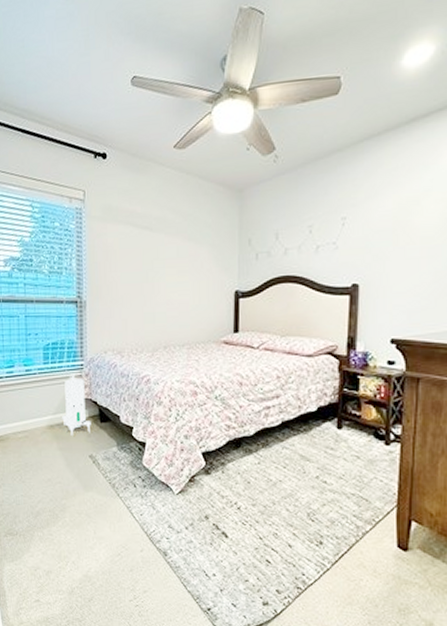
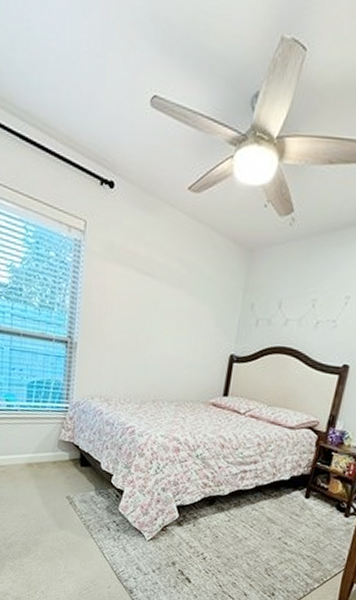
toy robot: present [62,373,91,436] -> none [42,415,71,476]

